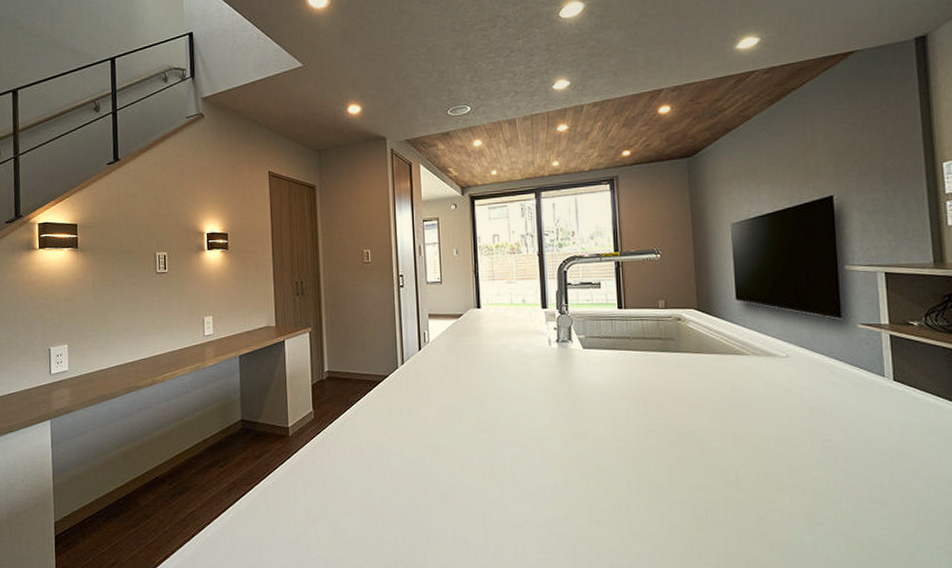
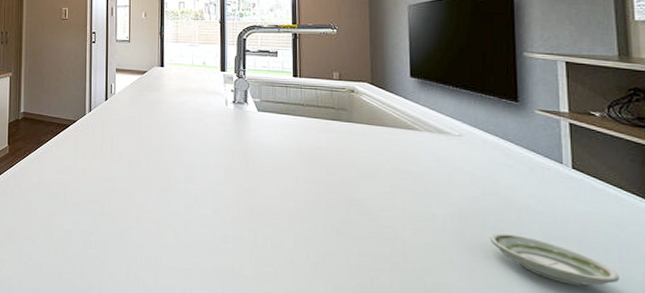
saucer: none [818,453,939,496] -> present [489,233,619,286]

